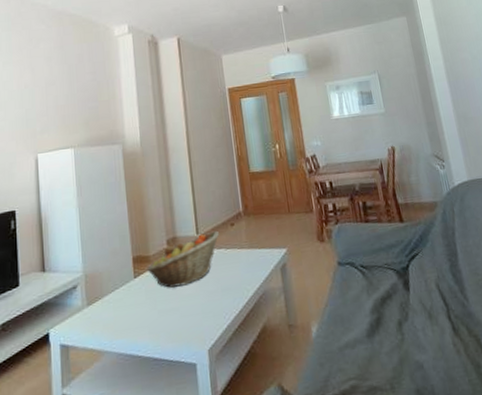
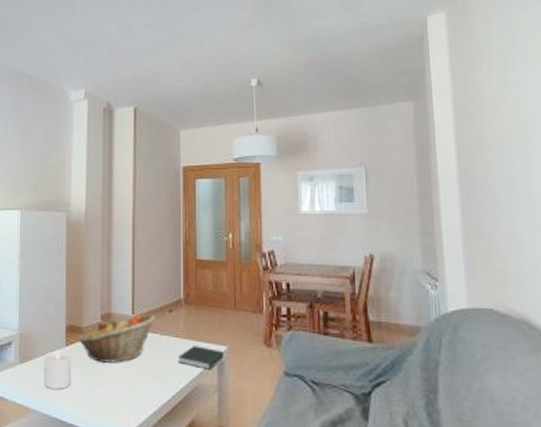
candle: none [113,284,143,326] -> present [44,350,72,390]
book: none [244,253,285,274] -> present [178,346,224,370]

